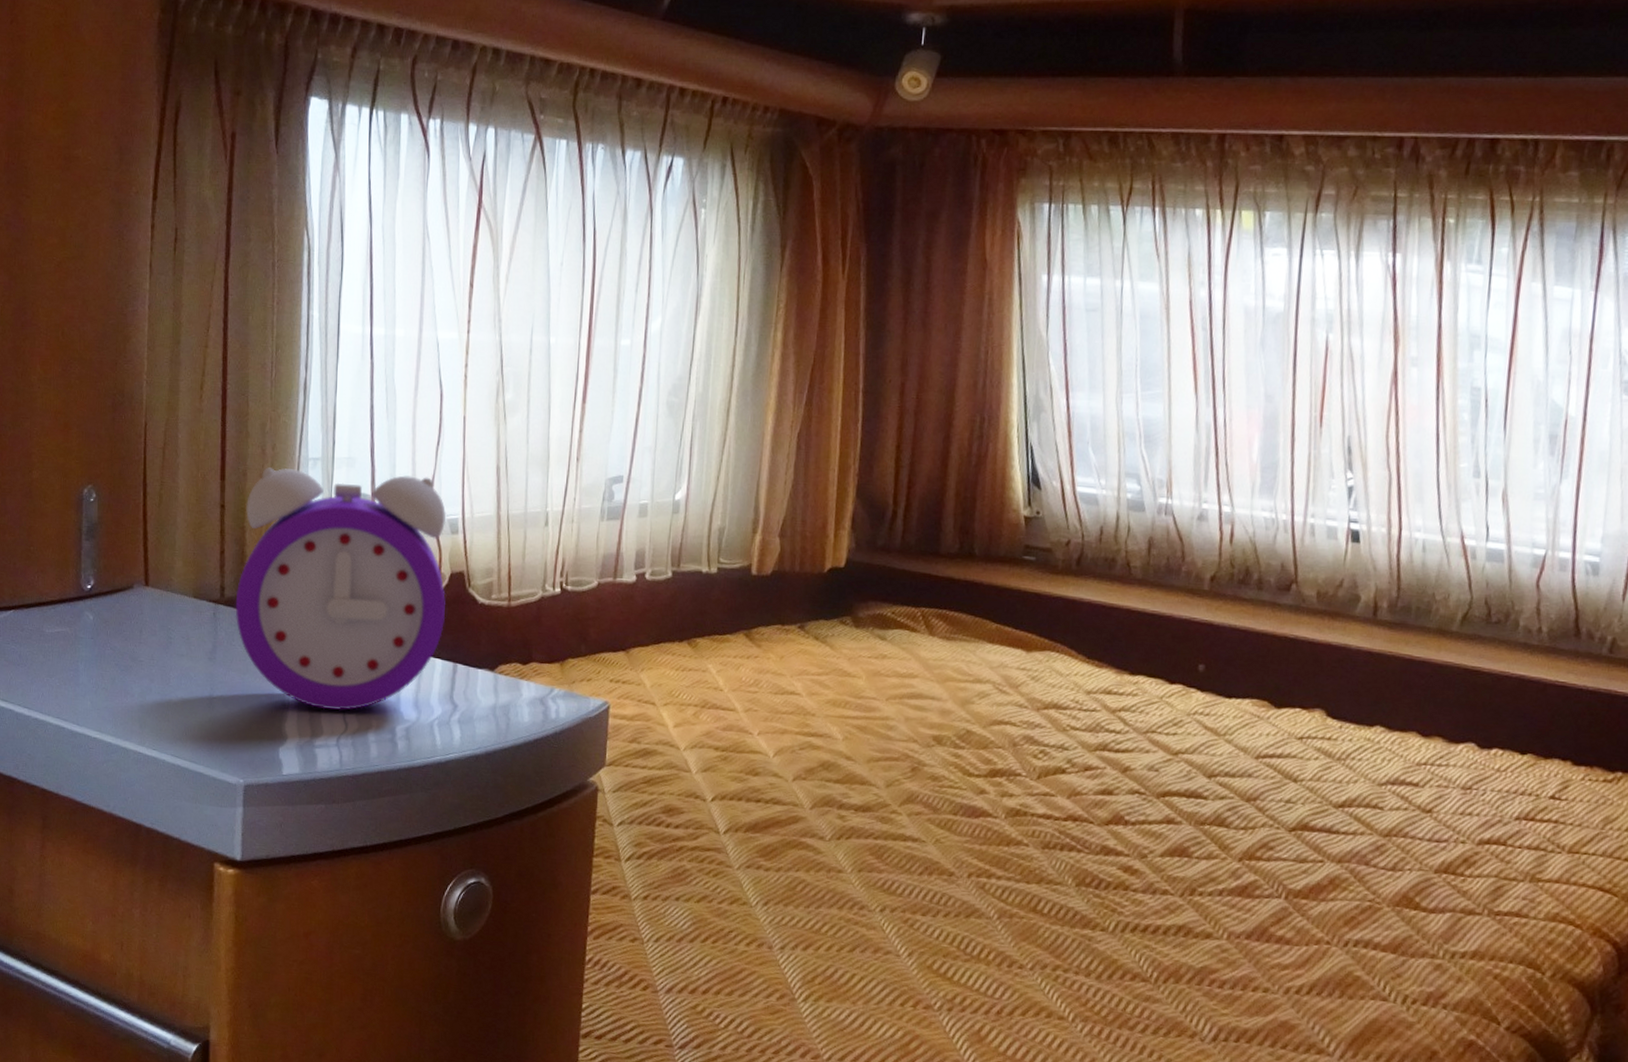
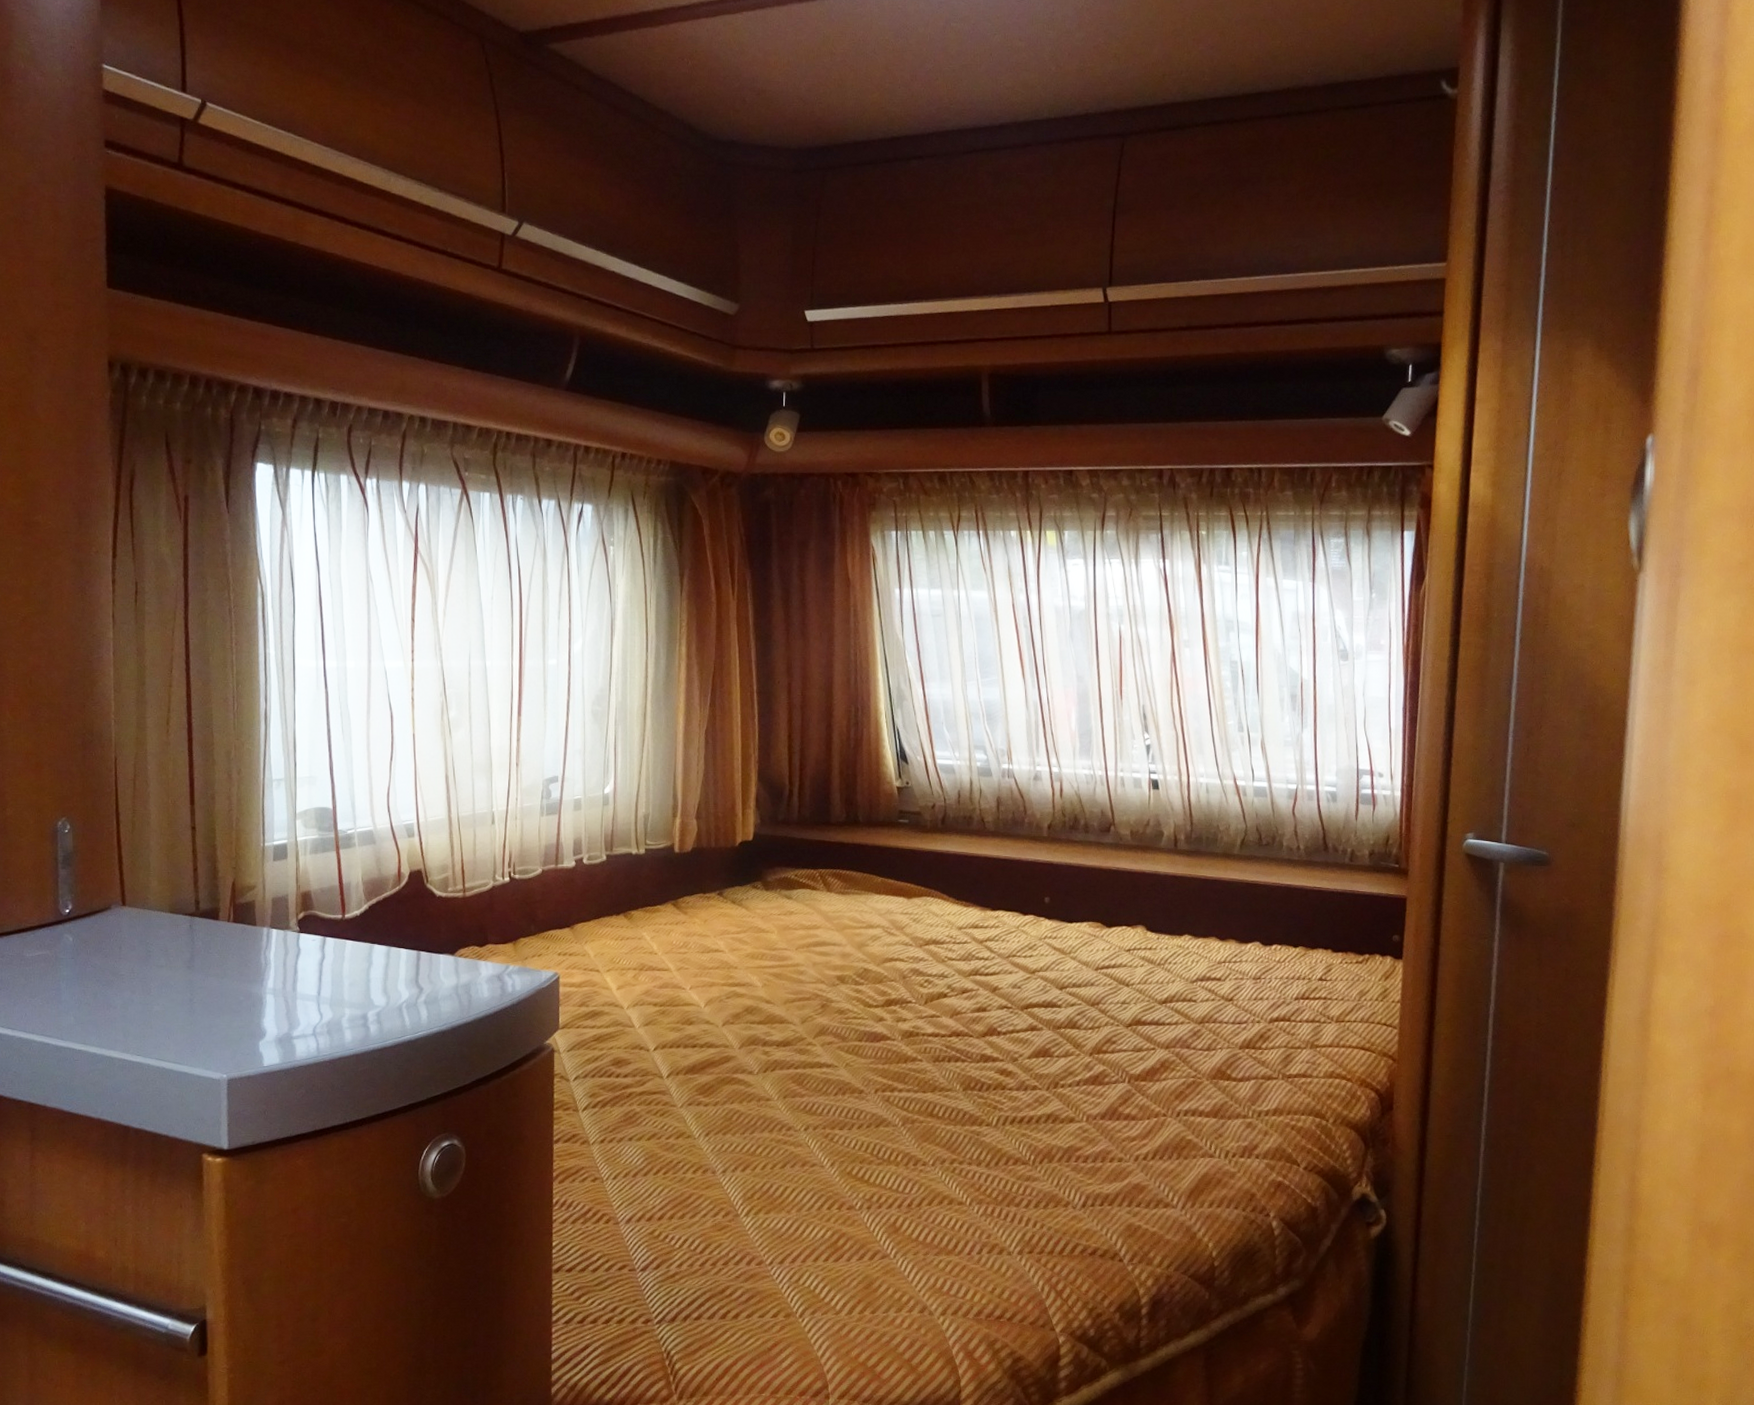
alarm clock: present [235,467,447,711] -> none [210,789,408,1004]

